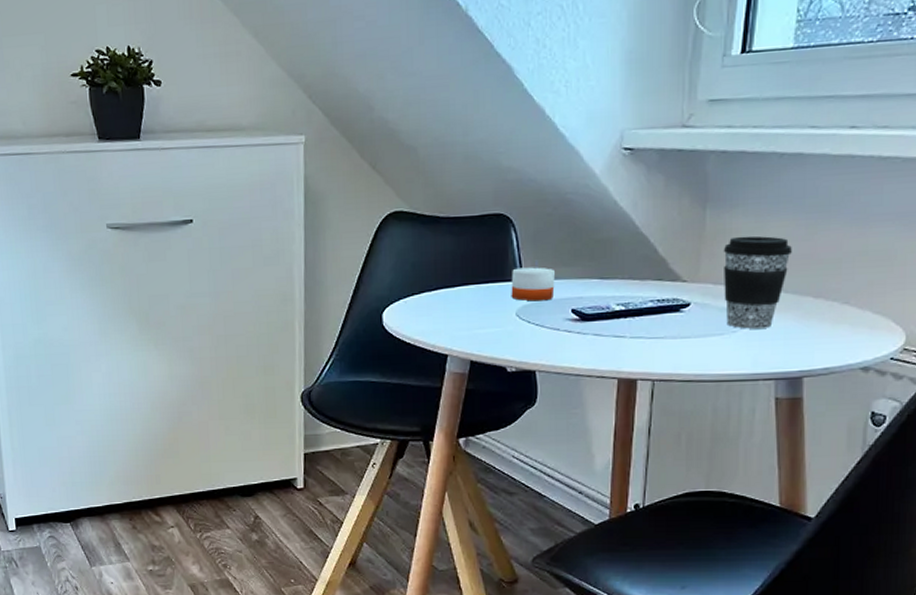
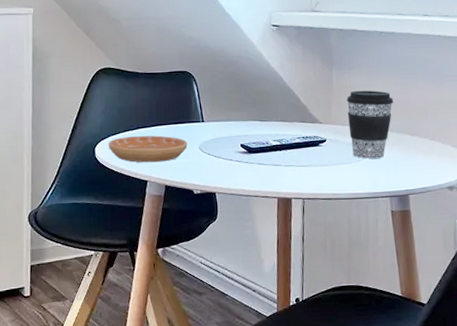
saucer: none [398,297,501,333] -> present [108,135,188,163]
candle: present [511,261,555,301] -> none [194,107,227,138]

